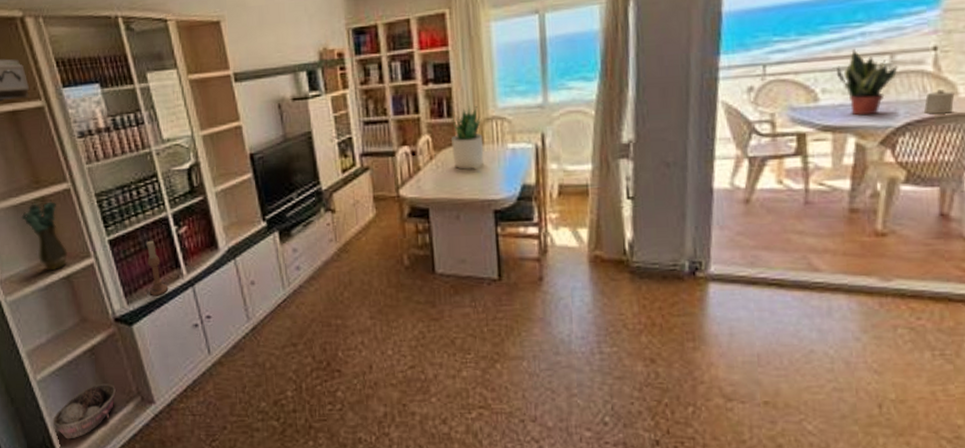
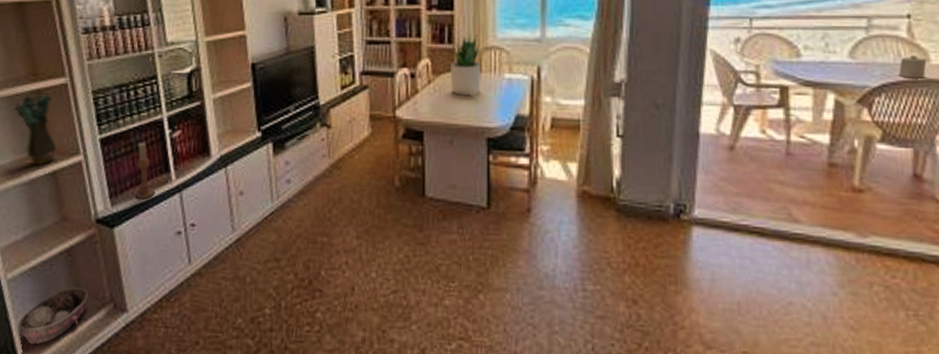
potted plant: present [836,49,898,116] -> none [817,11,875,74]

